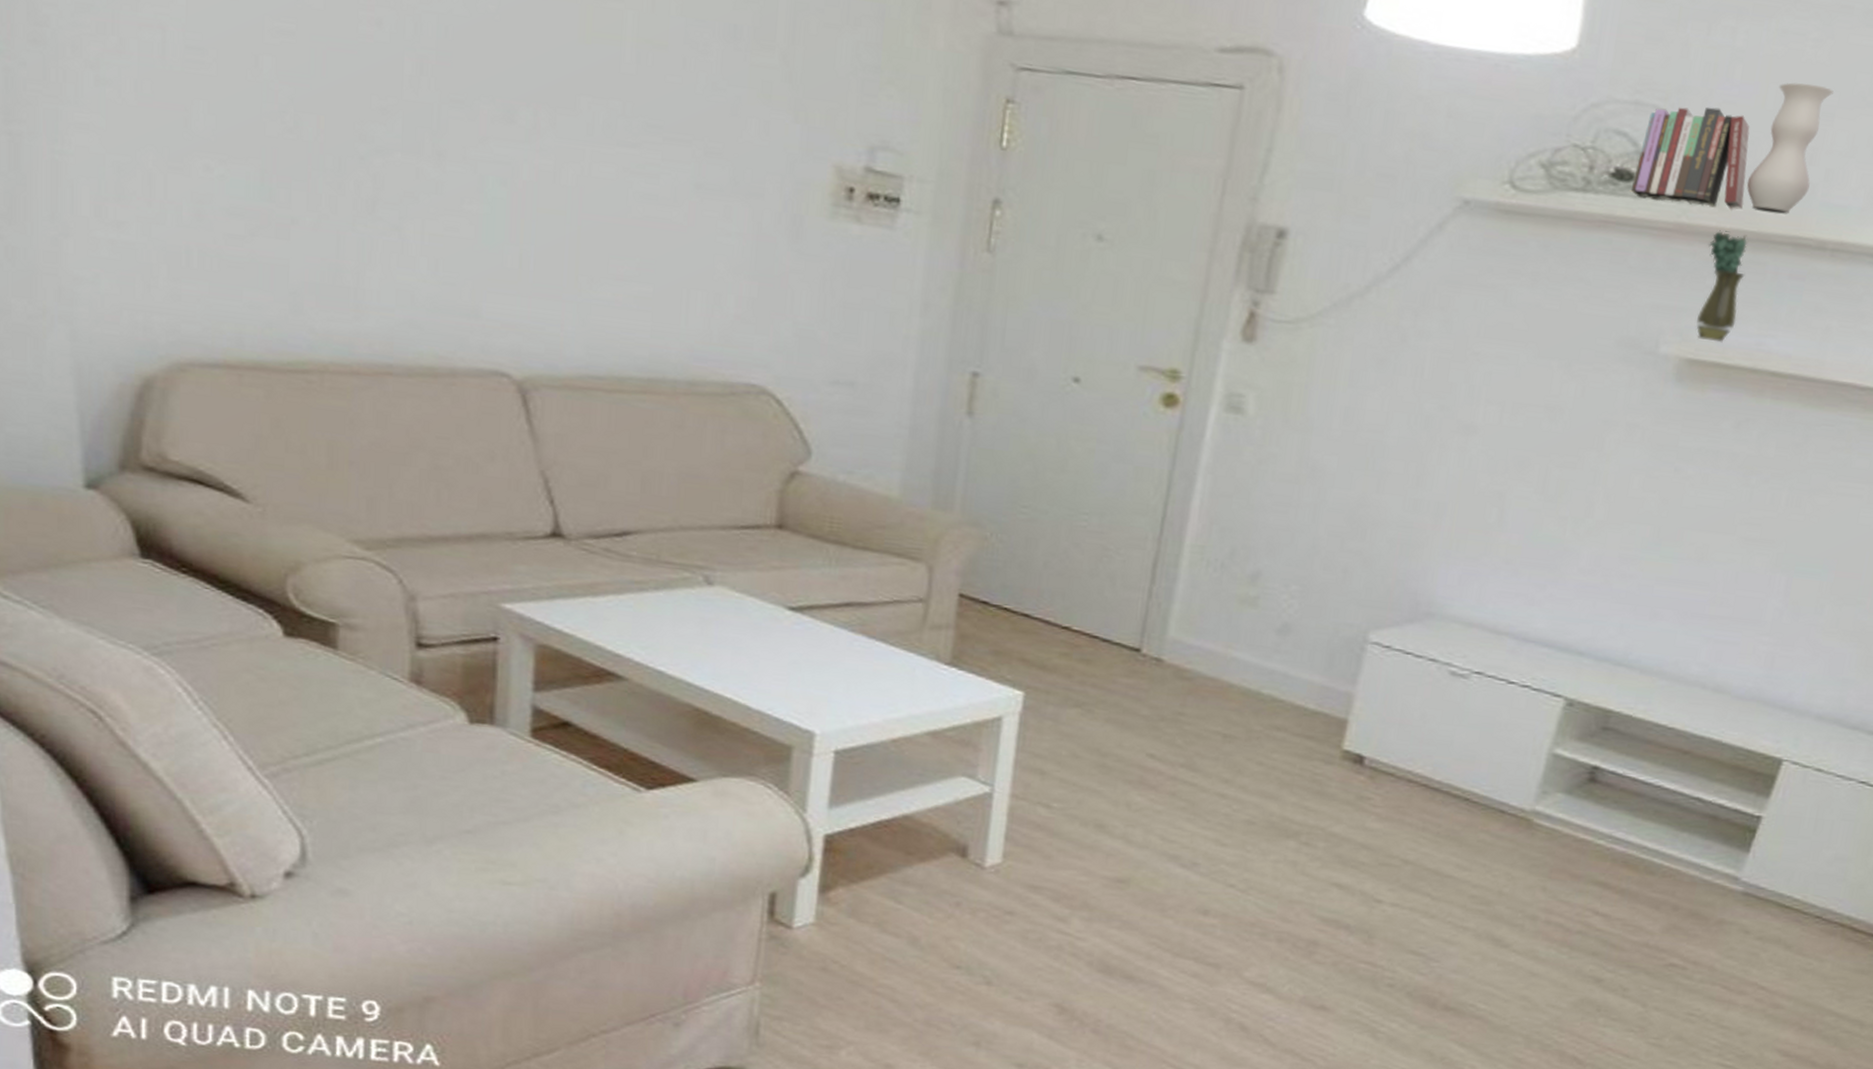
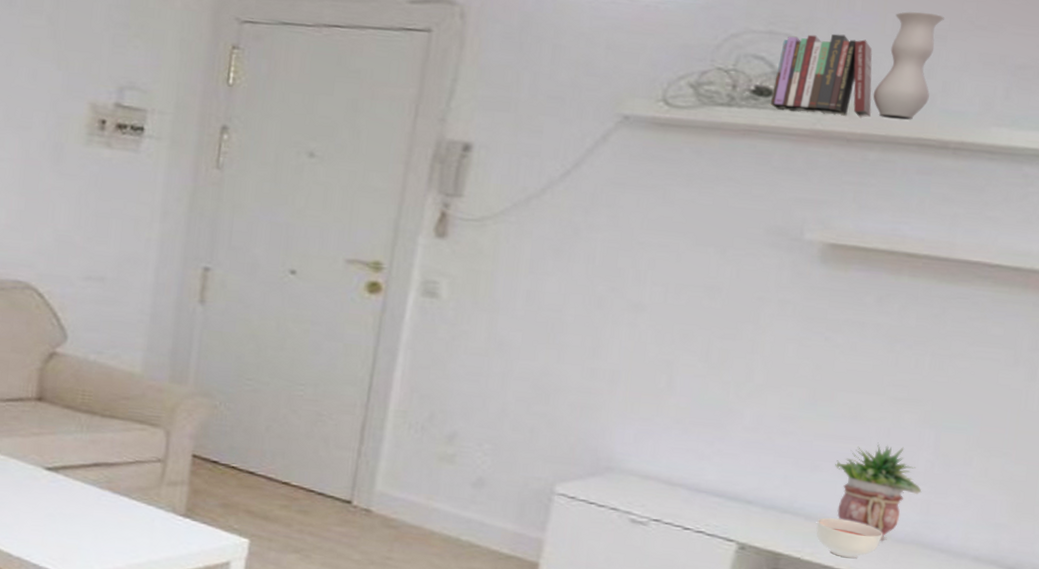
bowl: none [1651,671,1723,717] -> present [816,517,883,559]
potted plant: none [1674,588,1767,699] -> present [835,442,922,542]
vase: present [1695,230,1747,343] -> none [835,135,877,229]

